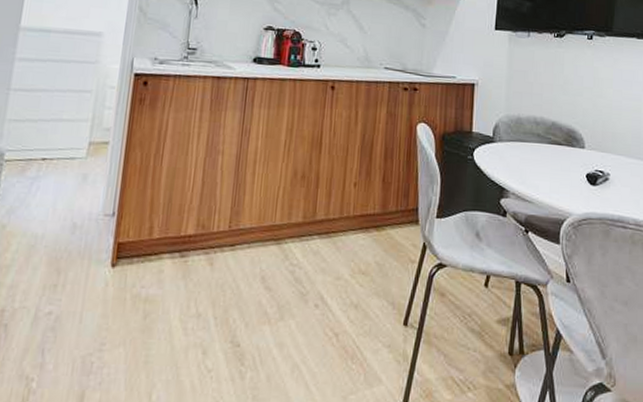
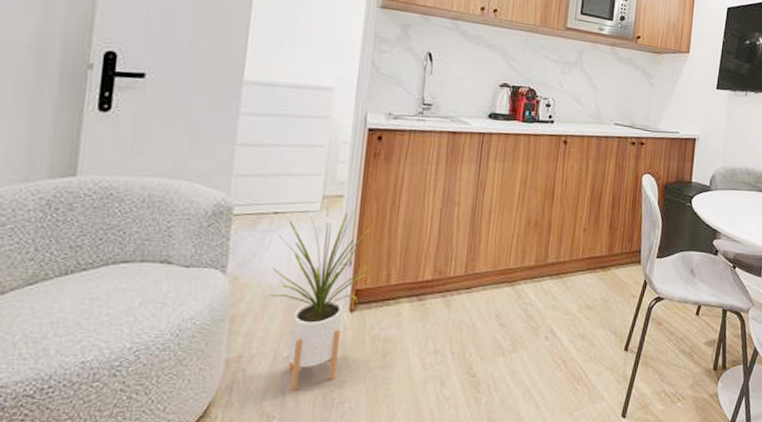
house plant: none [35,152,139,352] -> present [270,205,375,392]

